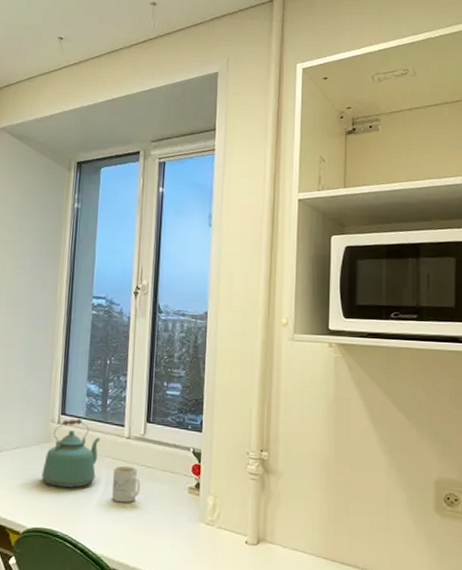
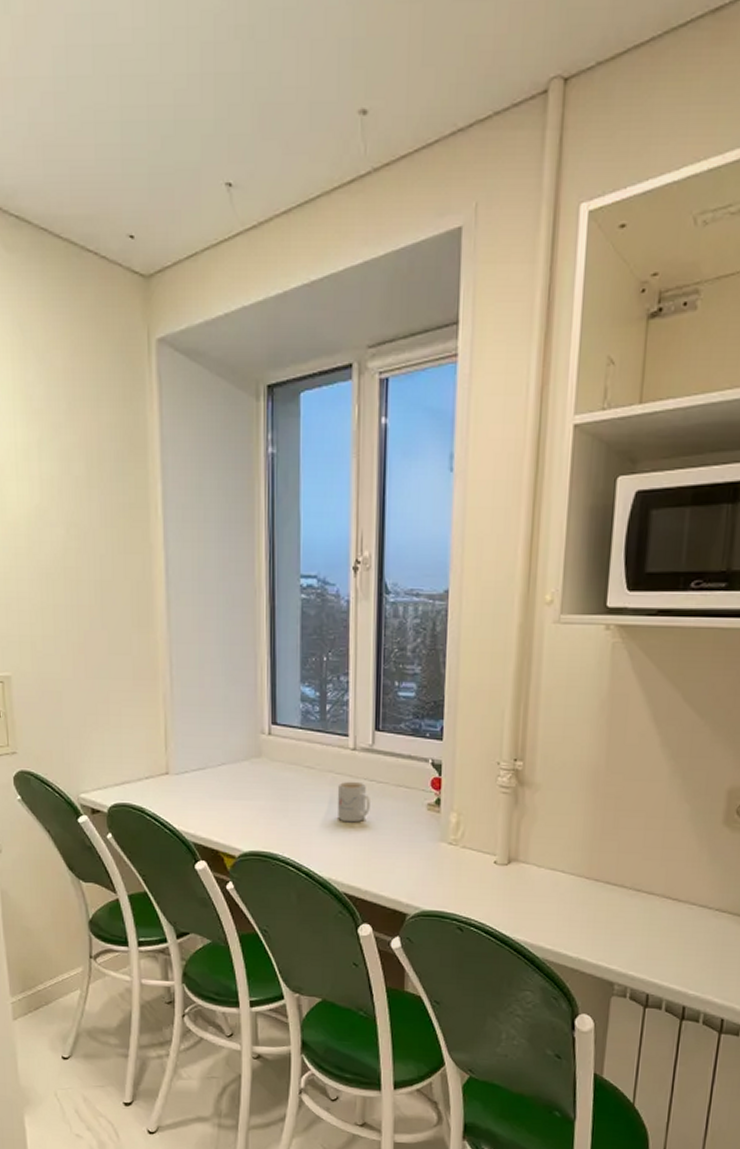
kettle: present [41,418,101,488] -> none [254,728,321,807]

